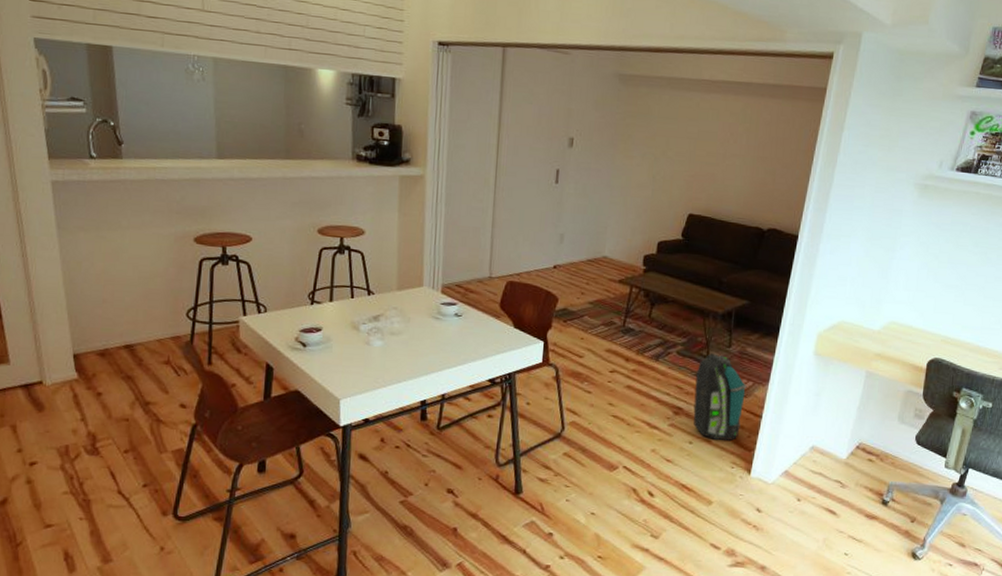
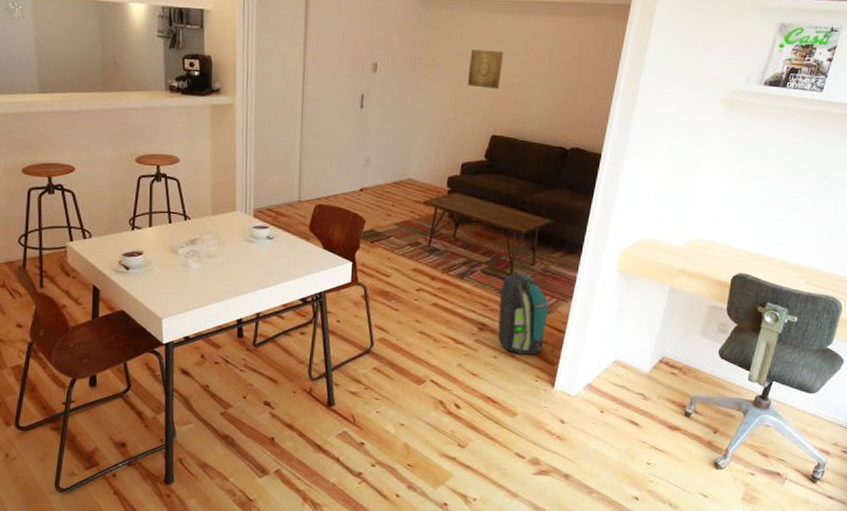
wall art: none [664,127,701,167] -> present [467,50,504,89]

